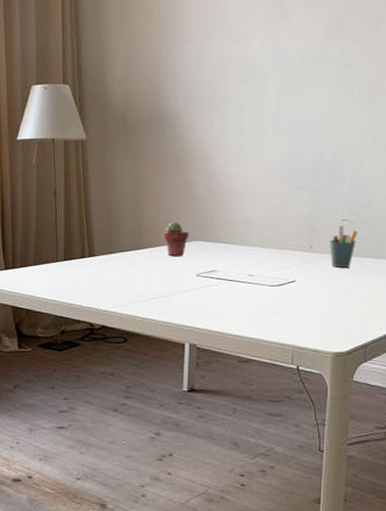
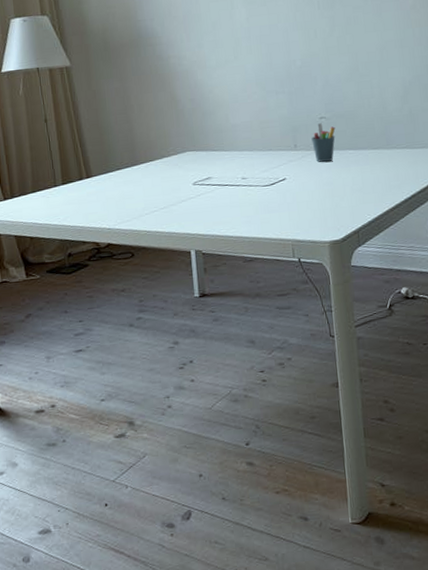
potted succulent: present [163,221,189,257] -> none [156,135,181,169]

